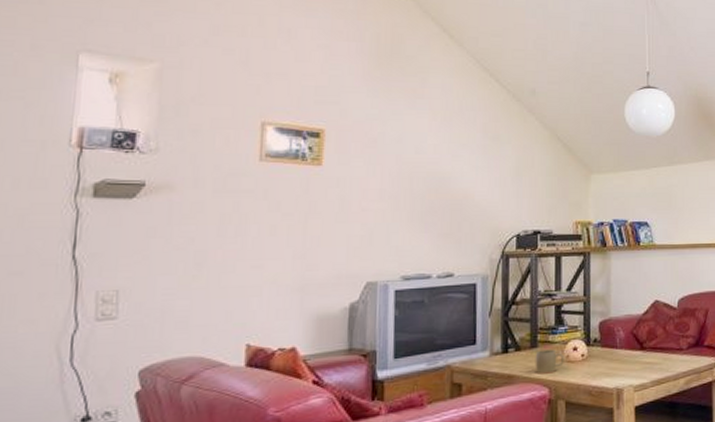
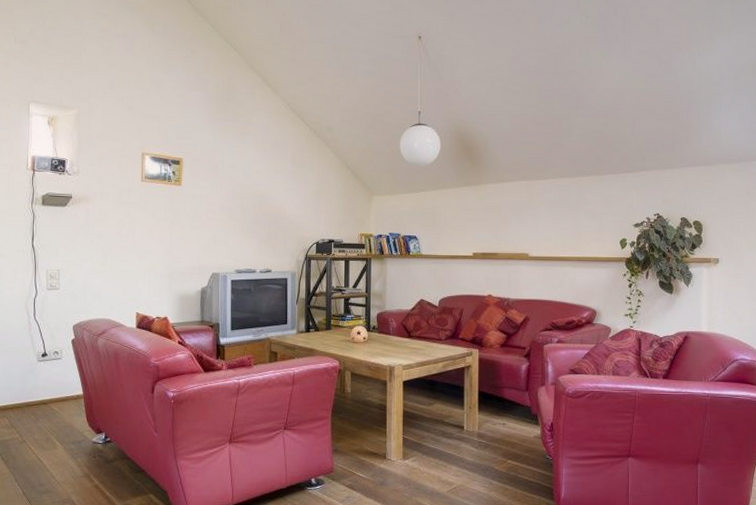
mug: present [535,349,564,374] -> none [329,332,351,350]

